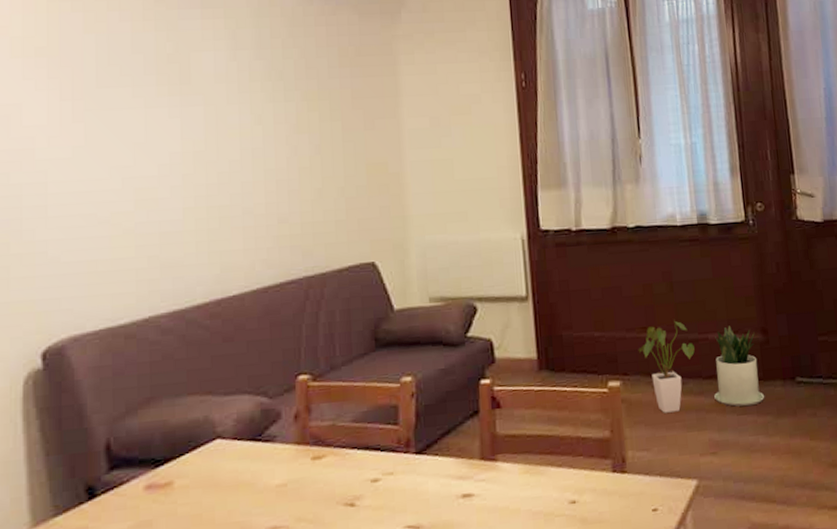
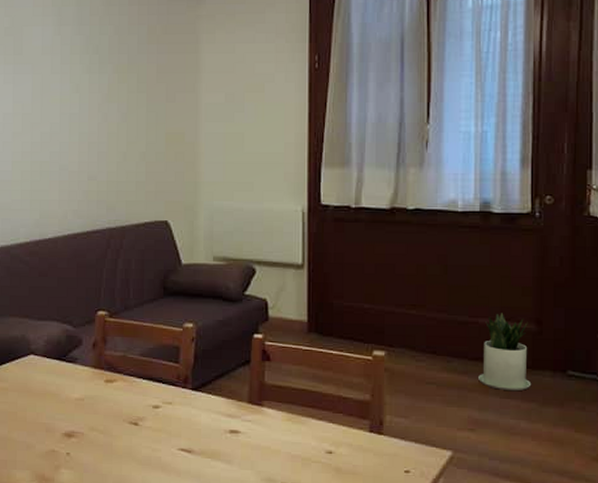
house plant: present [638,320,695,413] -> none [405,301,463,387]

